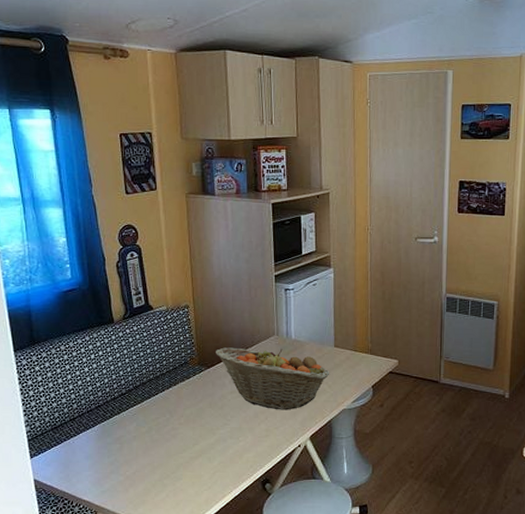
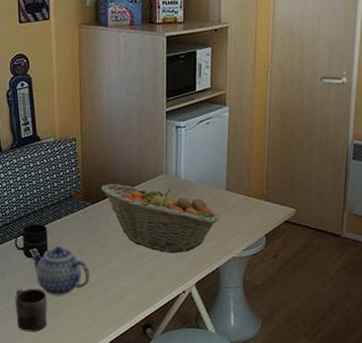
mug: none [131,392,166,426] -> present [14,224,48,259]
mug: none [134,455,169,499] -> present [15,288,48,332]
teapot: none [147,412,209,460] -> present [29,246,90,296]

